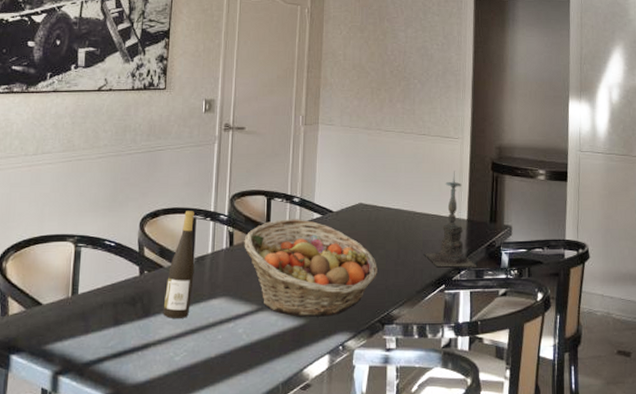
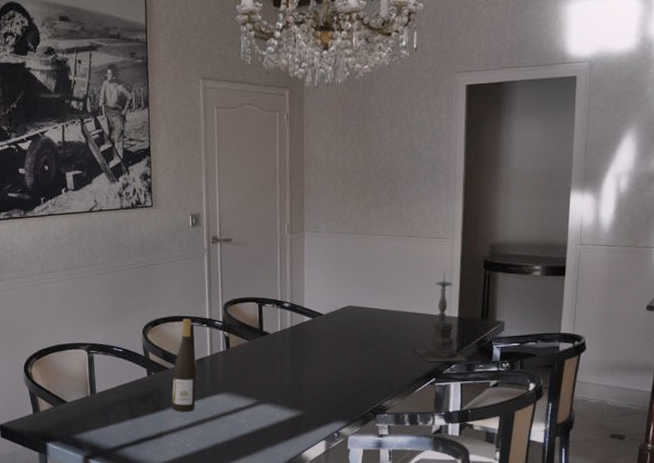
fruit basket: present [244,219,377,317] -> none [239,322,368,409]

